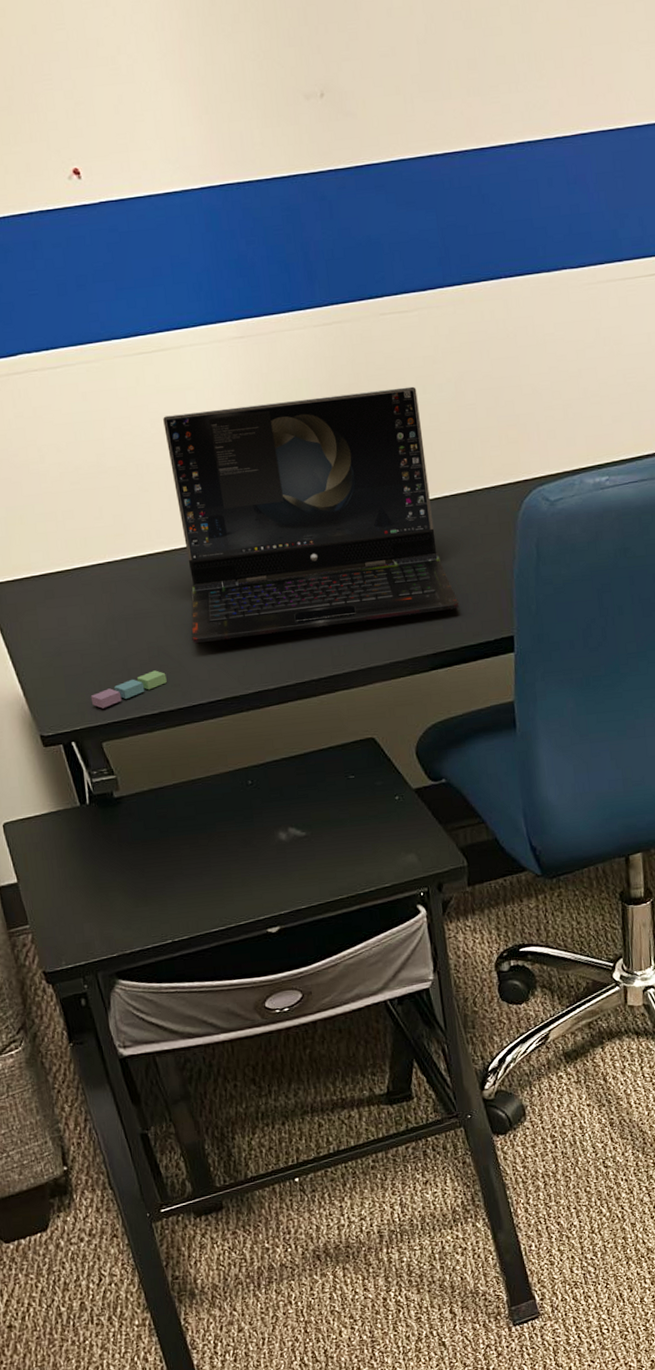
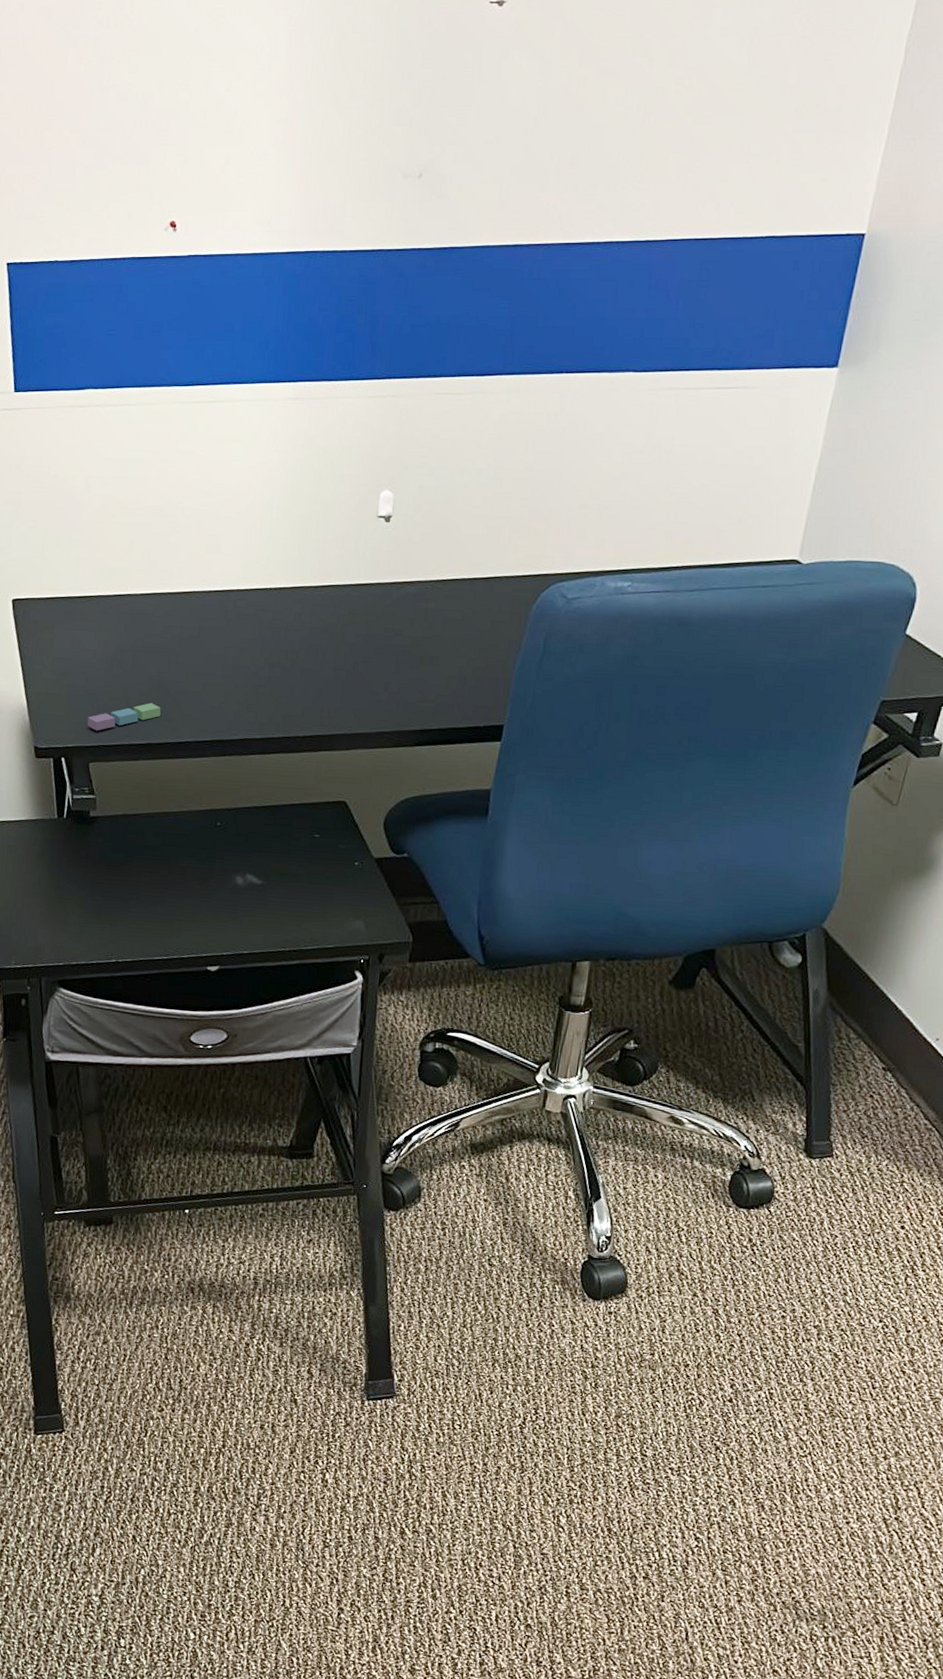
laptop computer: present [163,386,460,643] -> none [192,464,456,690]

